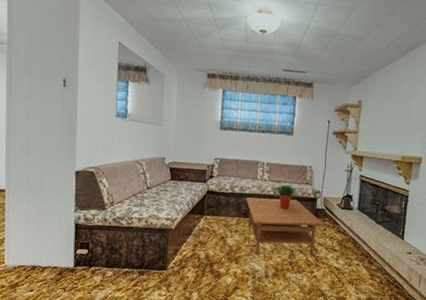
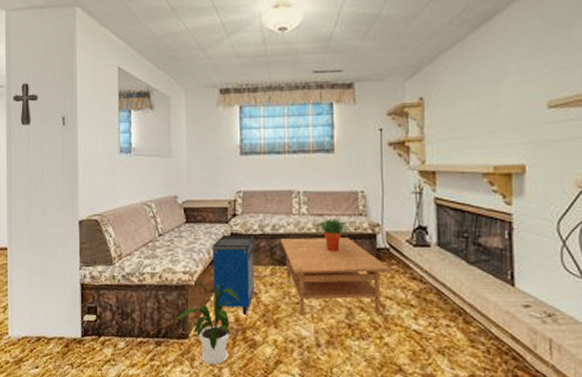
decorative cross: none [14,43,40,83] -> present [13,83,38,126]
house plant: none [156,225,211,290] -> present [175,280,240,365]
cabinet: none [190,192,226,253] -> present [213,235,255,315]

